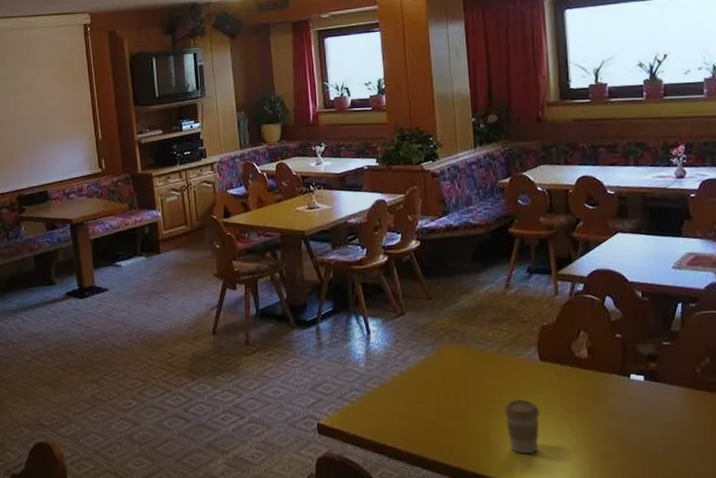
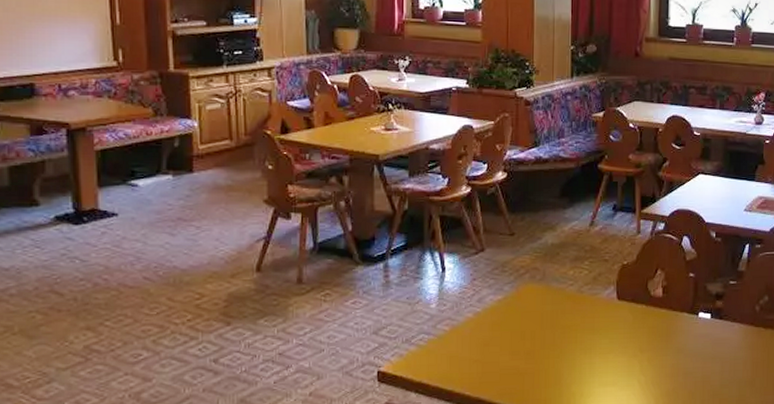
coffee cup: present [504,399,540,454] -> none [578,339,613,394]

